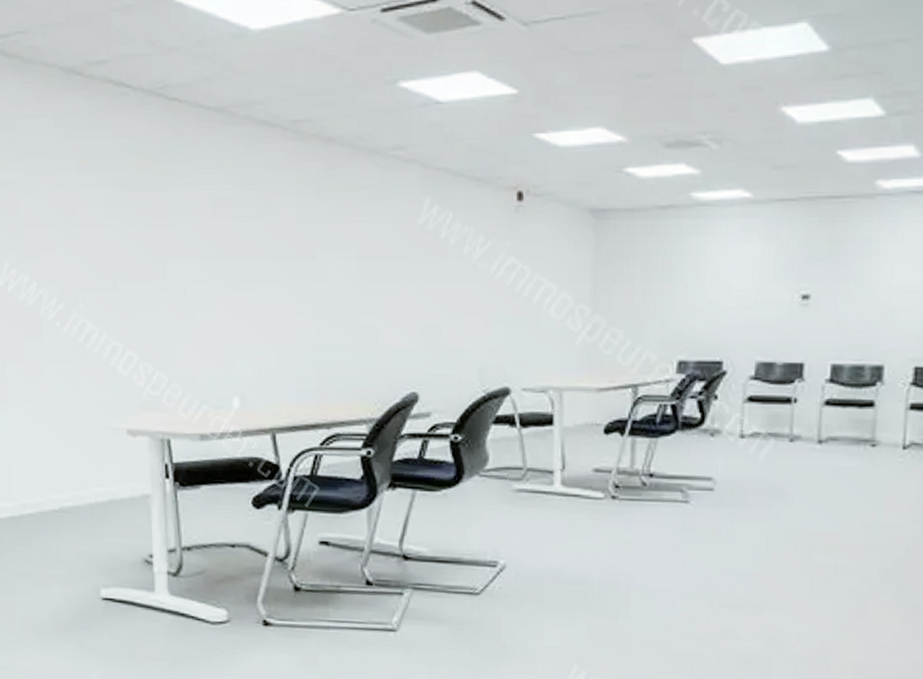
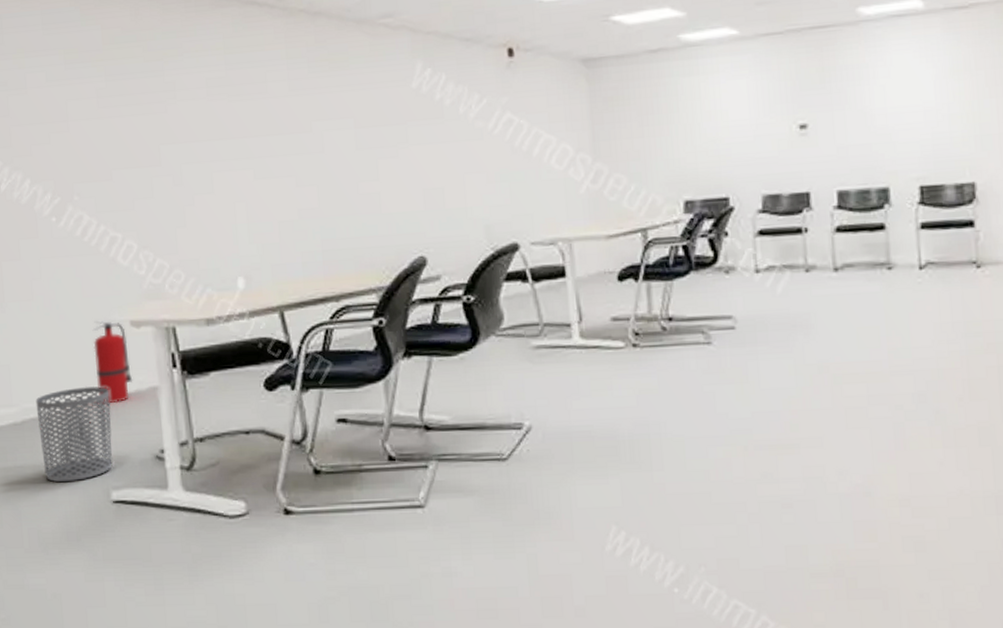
waste bin: none [33,488,104,577] -> present [35,386,113,483]
fire extinguisher: none [90,427,127,506] -> present [92,321,133,403]

